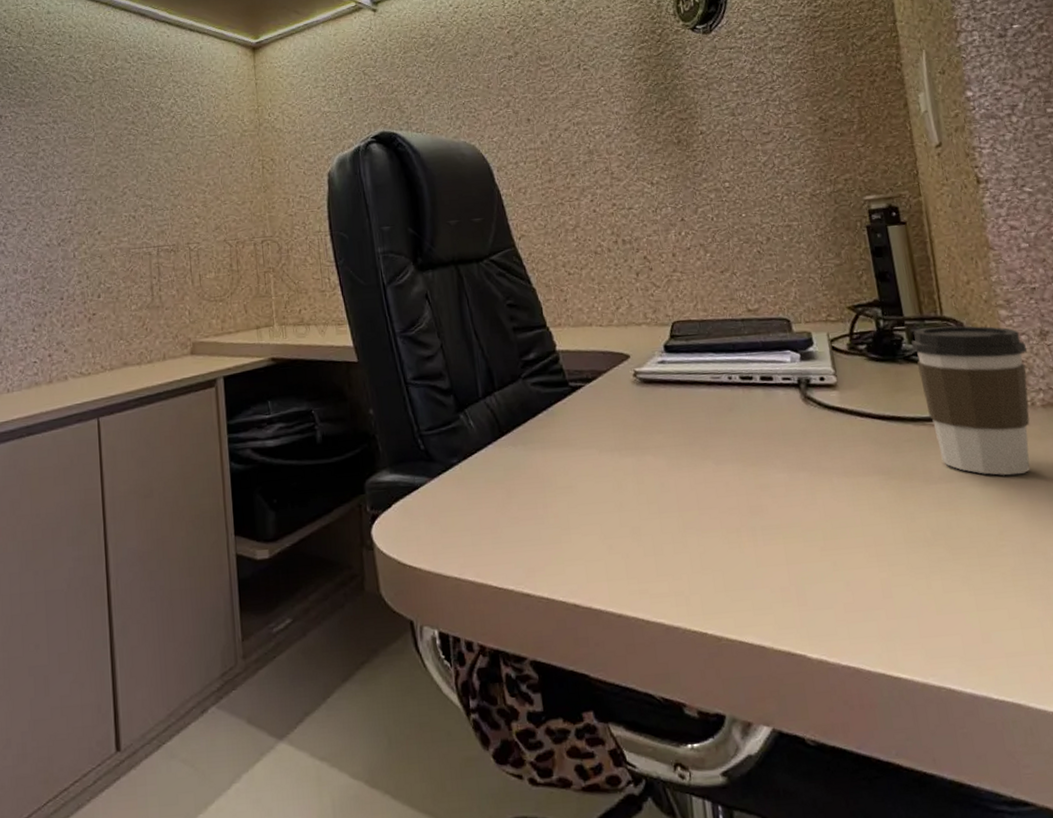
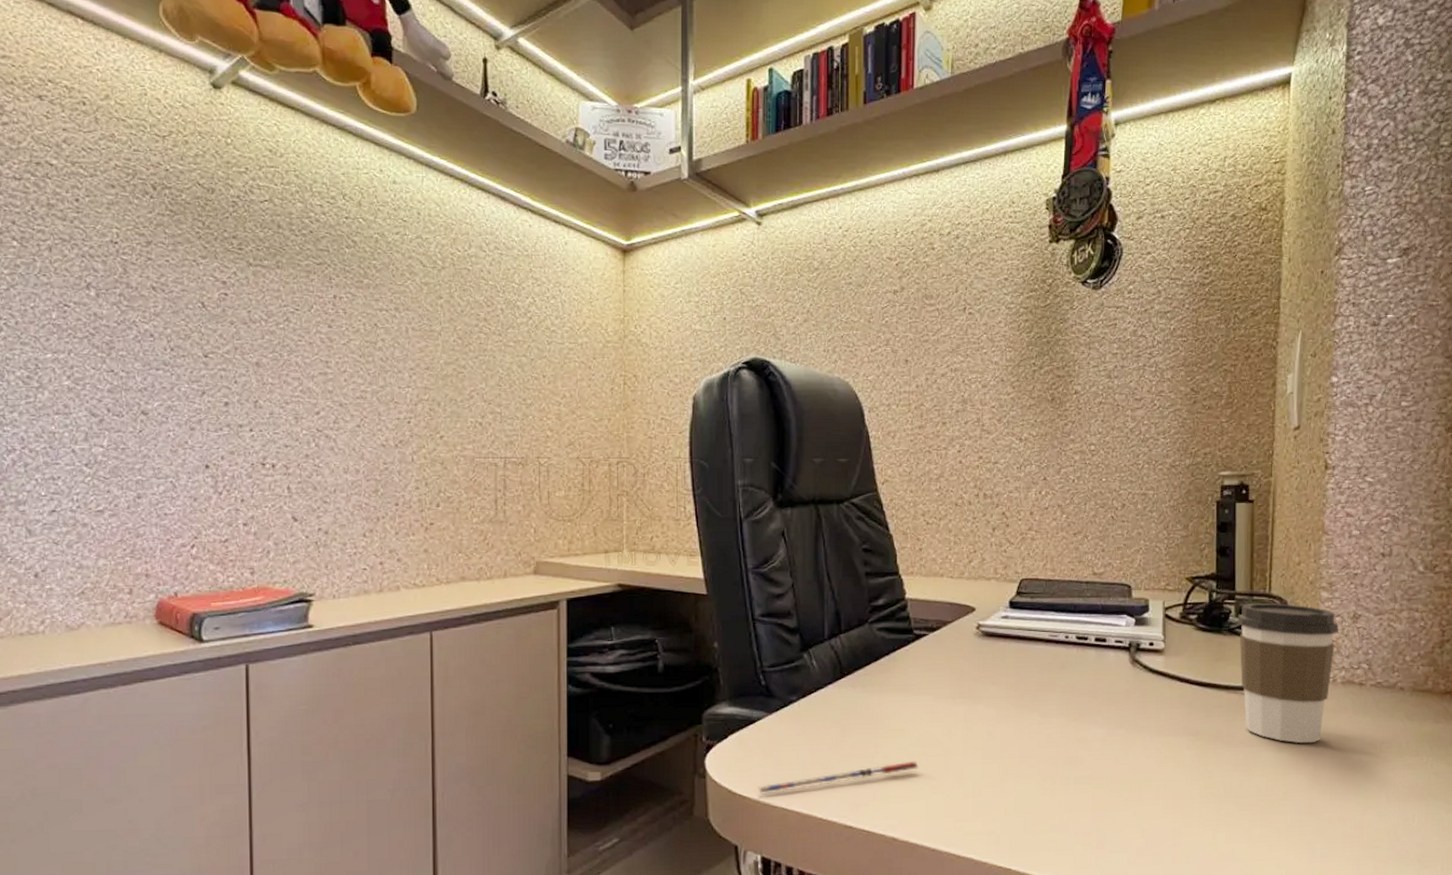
pen: none [427,519,593,565] -> present [757,761,919,795]

